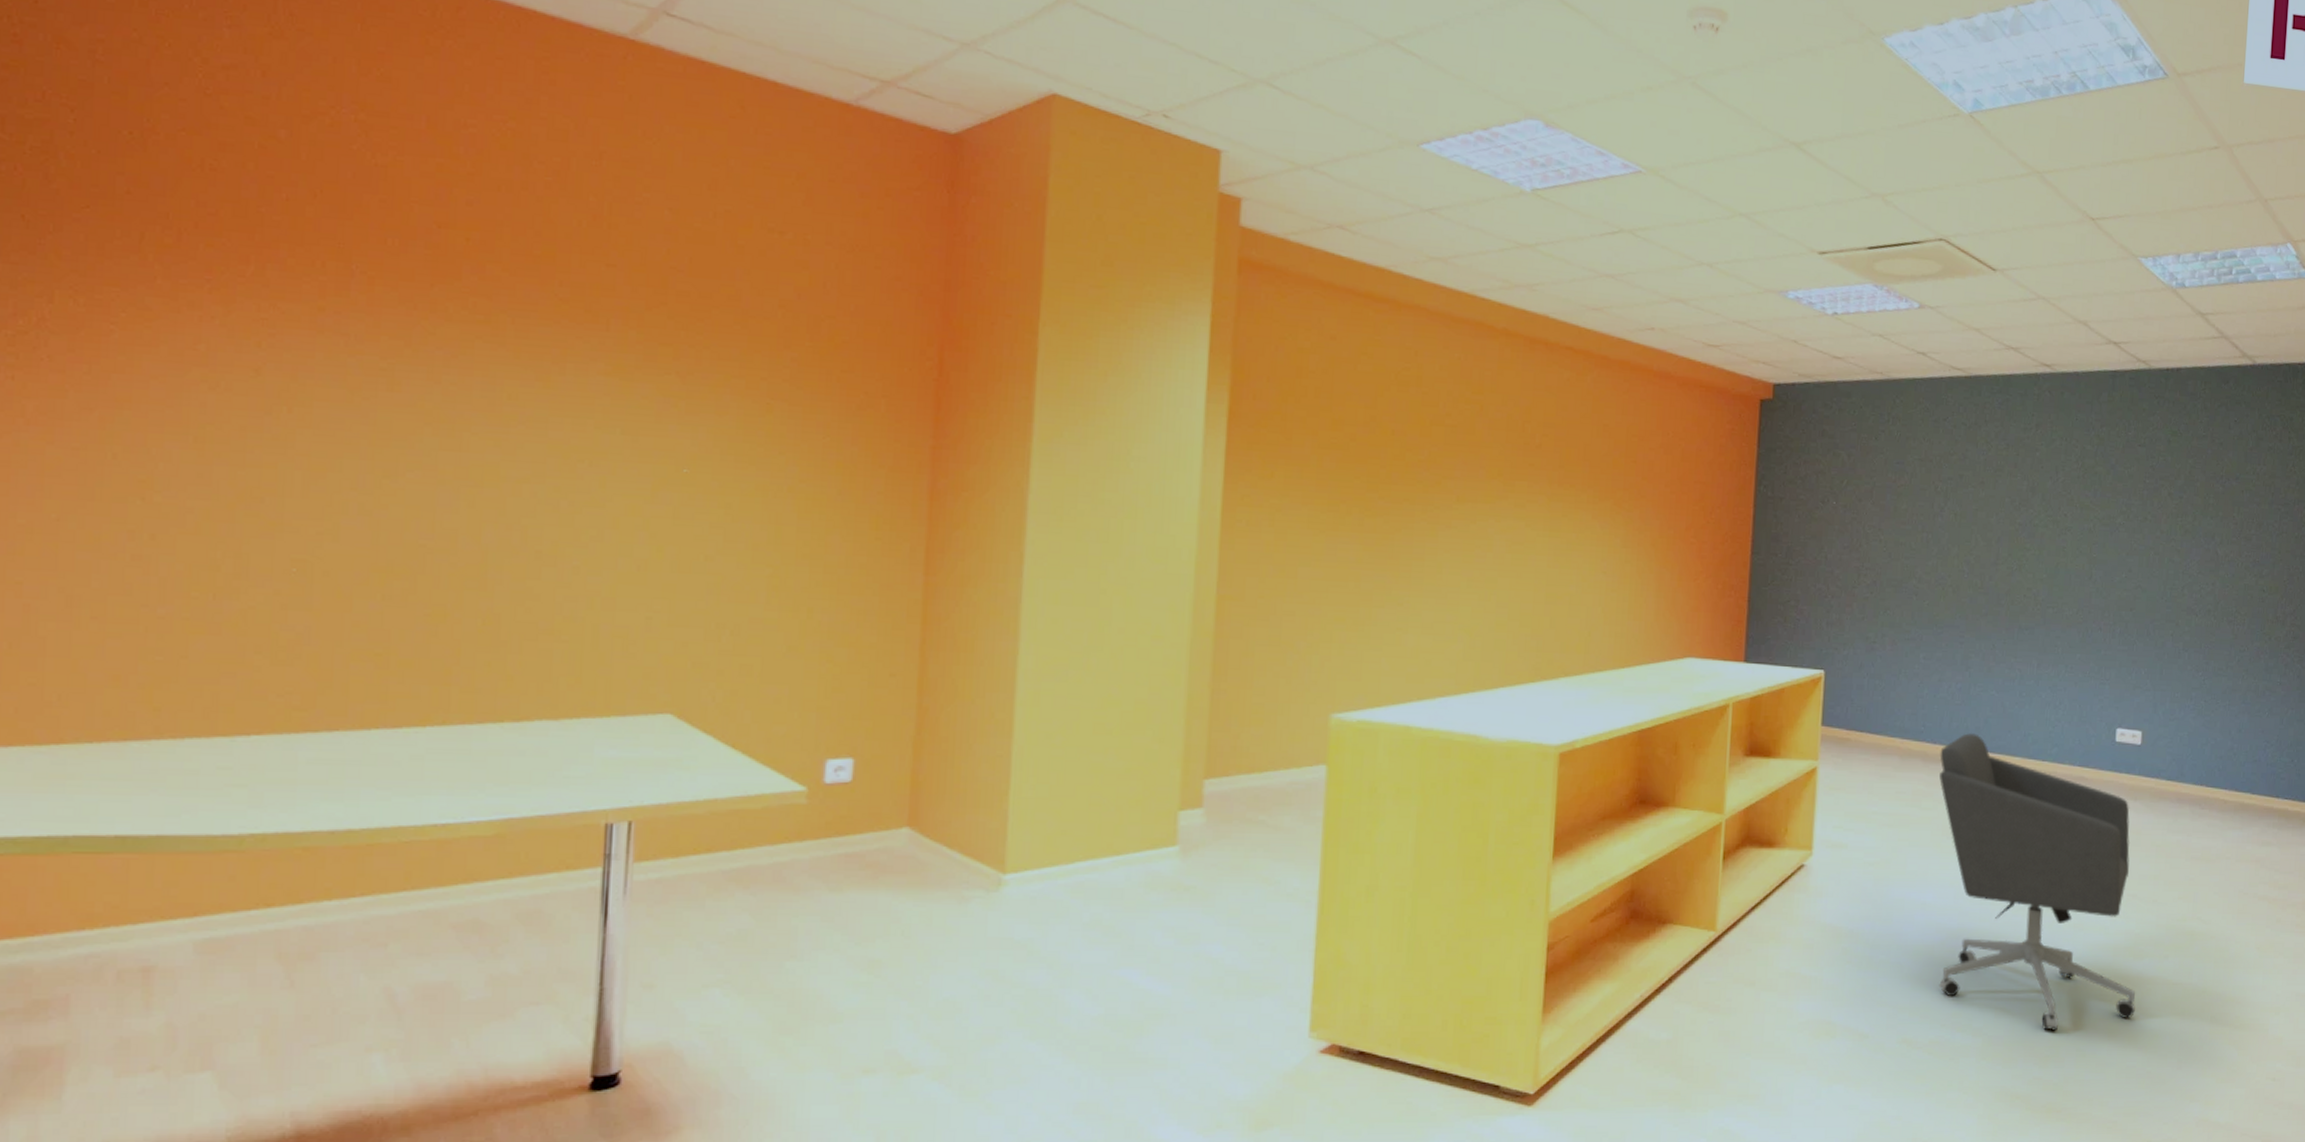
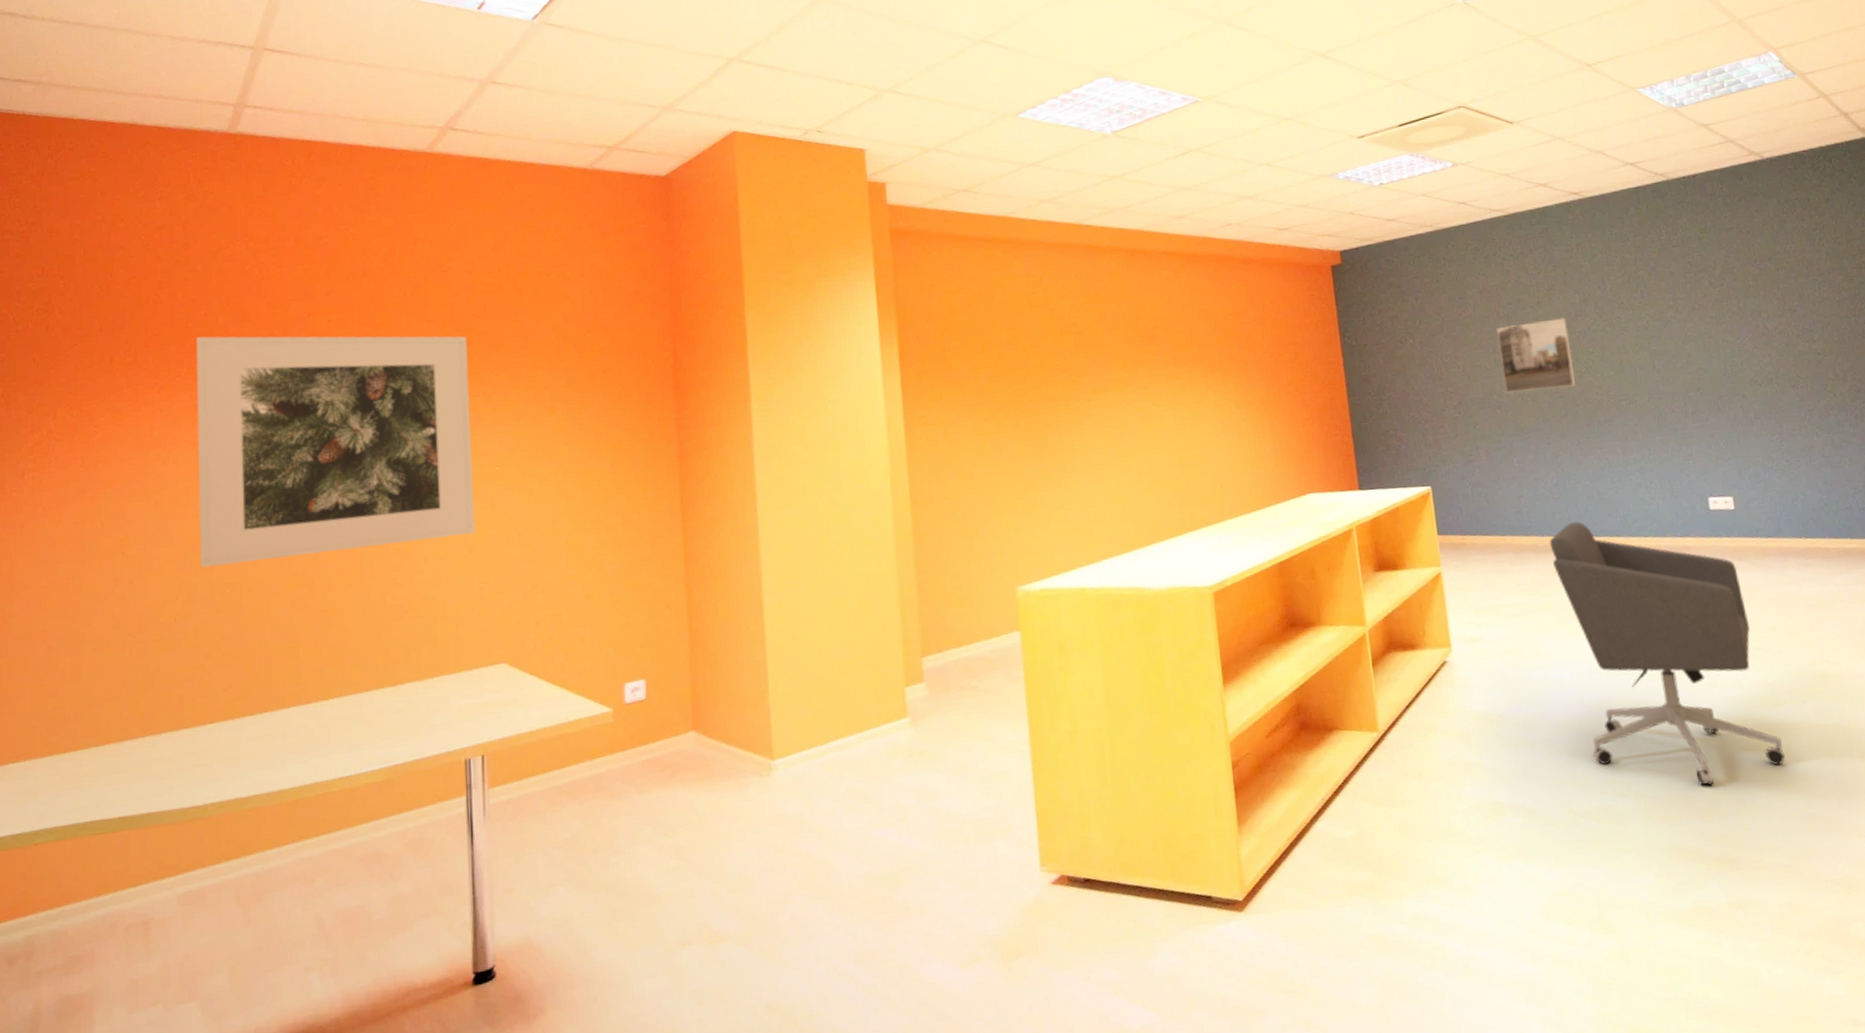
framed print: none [255,228,661,548] -> present [195,336,475,568]
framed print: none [1925,503,2008,585] -> present [1497,318,1575,394]

